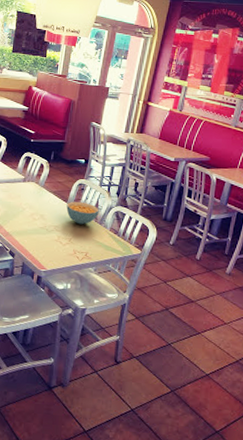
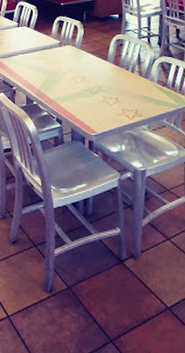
cereal bowl: present [66,201,99,225] -> none [107,57,143,82]

